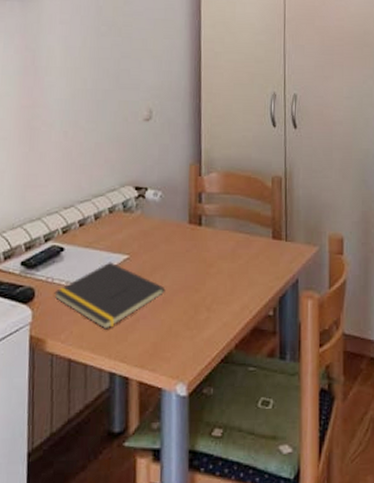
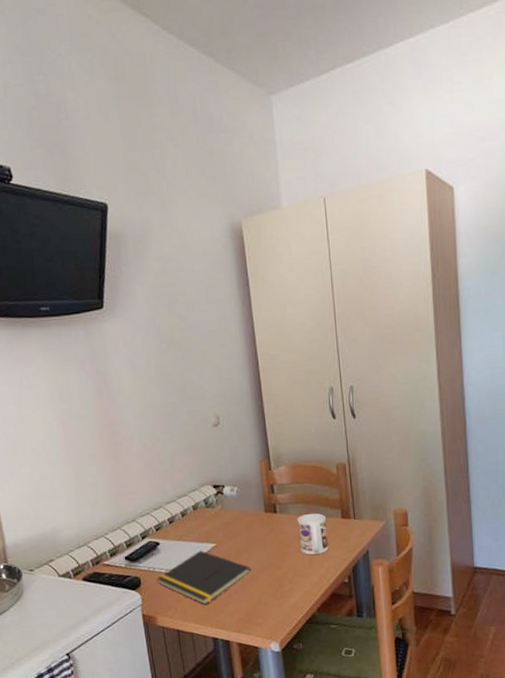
mug: none [223,231,256,278] -> present [297,513,329,555]

